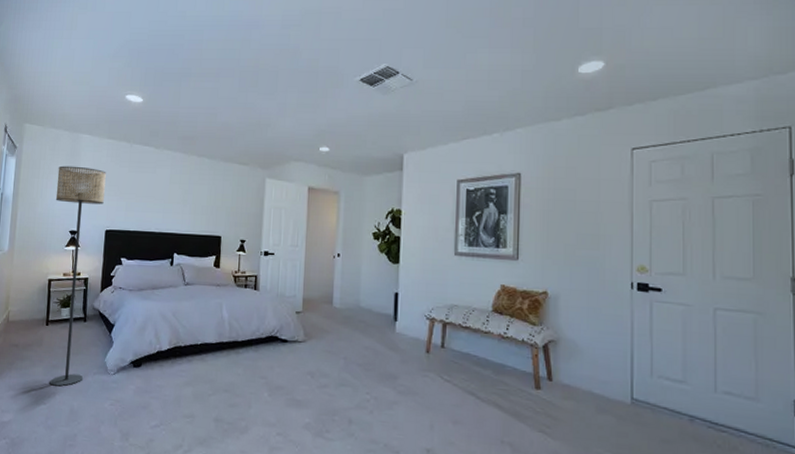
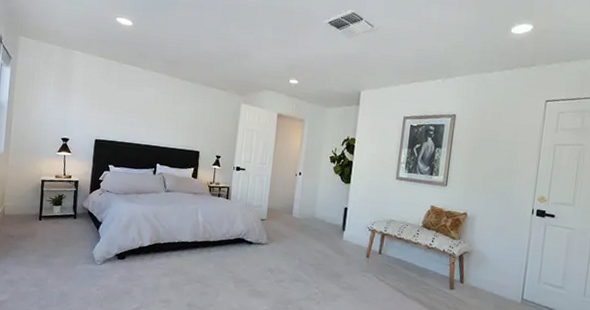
floor lamp: present [49,165,106,387] -> none [42,78,97,273]

